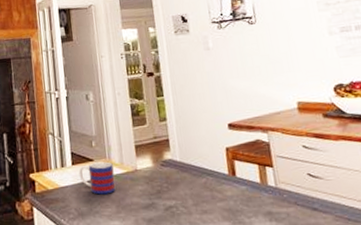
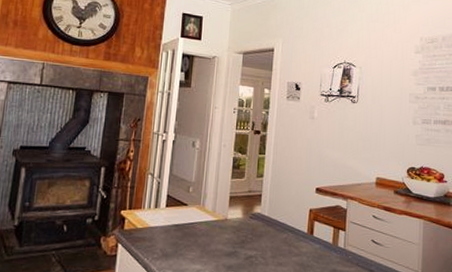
mug: present [78,161,116,195] -> none [170,207,205,239]

